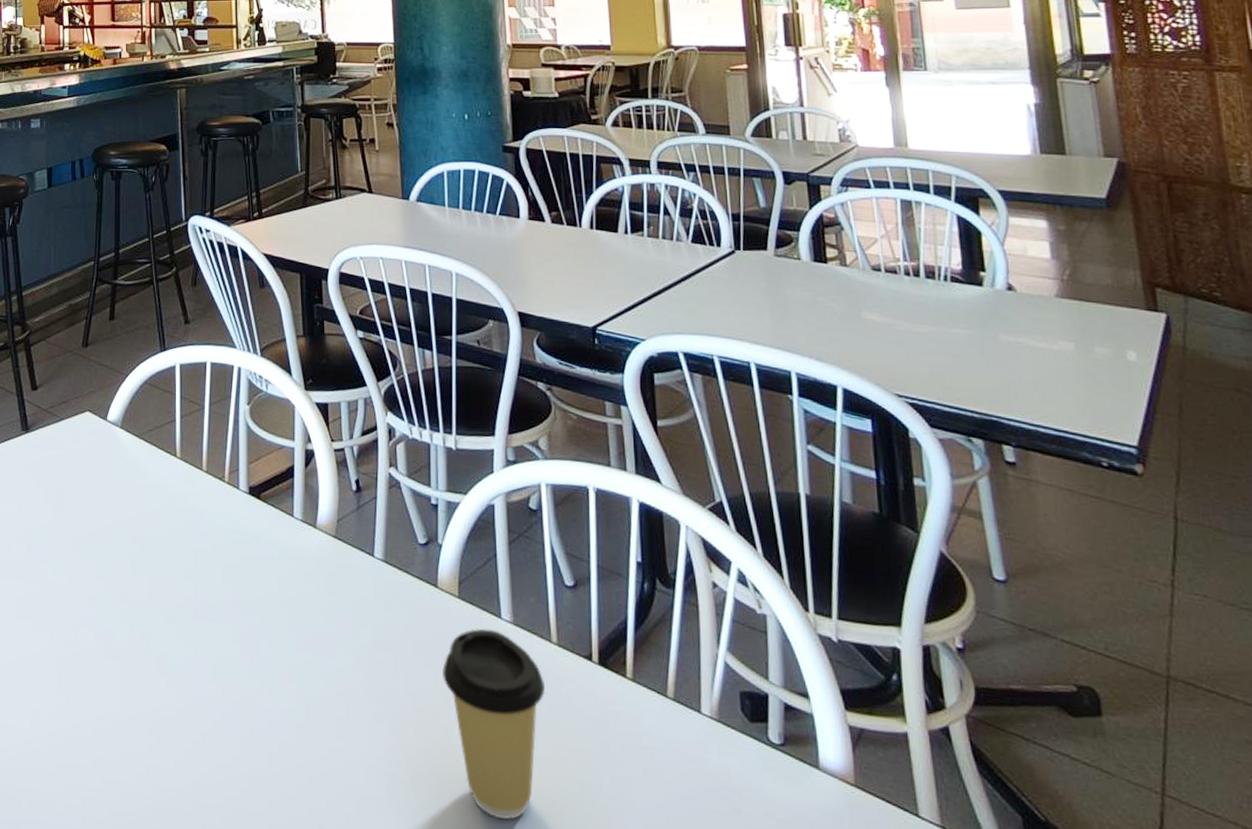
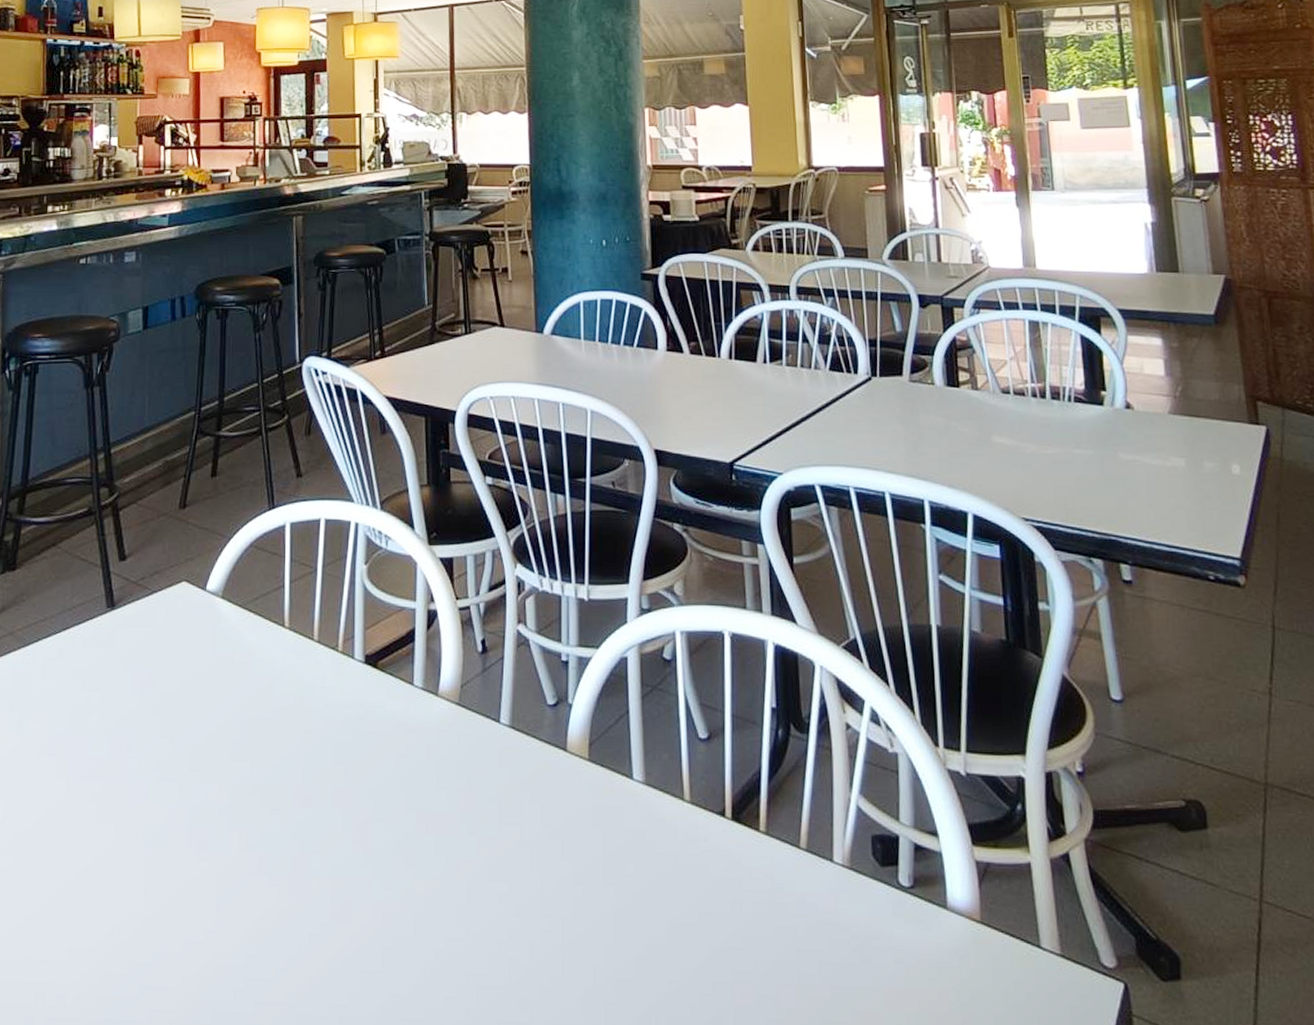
coffee cup: present [442,628,545,820] -> none [571,791,676,996]

